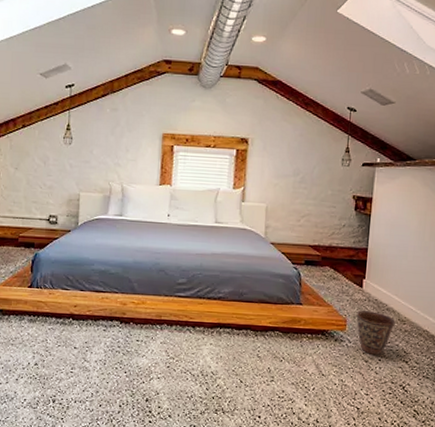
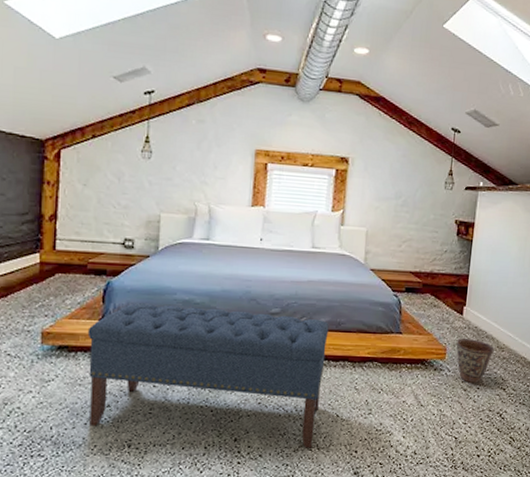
bench: none [18,271,232,412] -> present [87,302,329,448]

